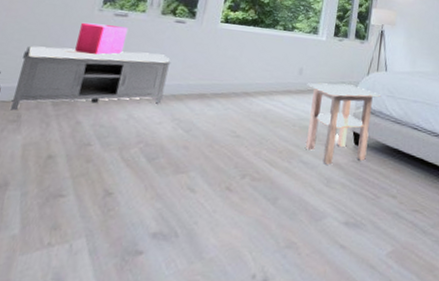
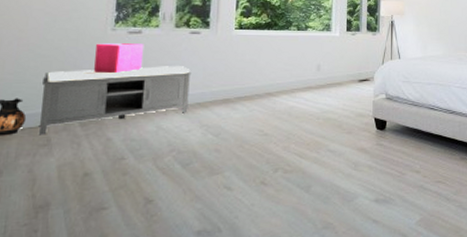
side table: present [306,82,382,165] -> none [326,75,397,150]

